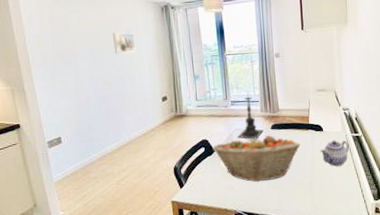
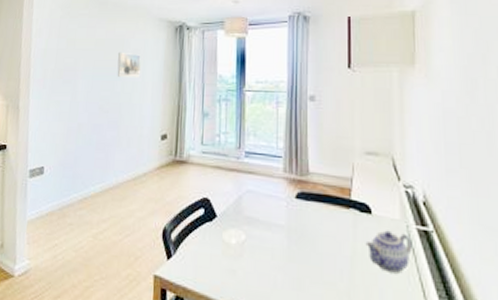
fruit basket: present [212,134,301,182] -> none [214,201,336,274]
candle holder: present [238,94,263,139] -> none [249,145,285,210]

